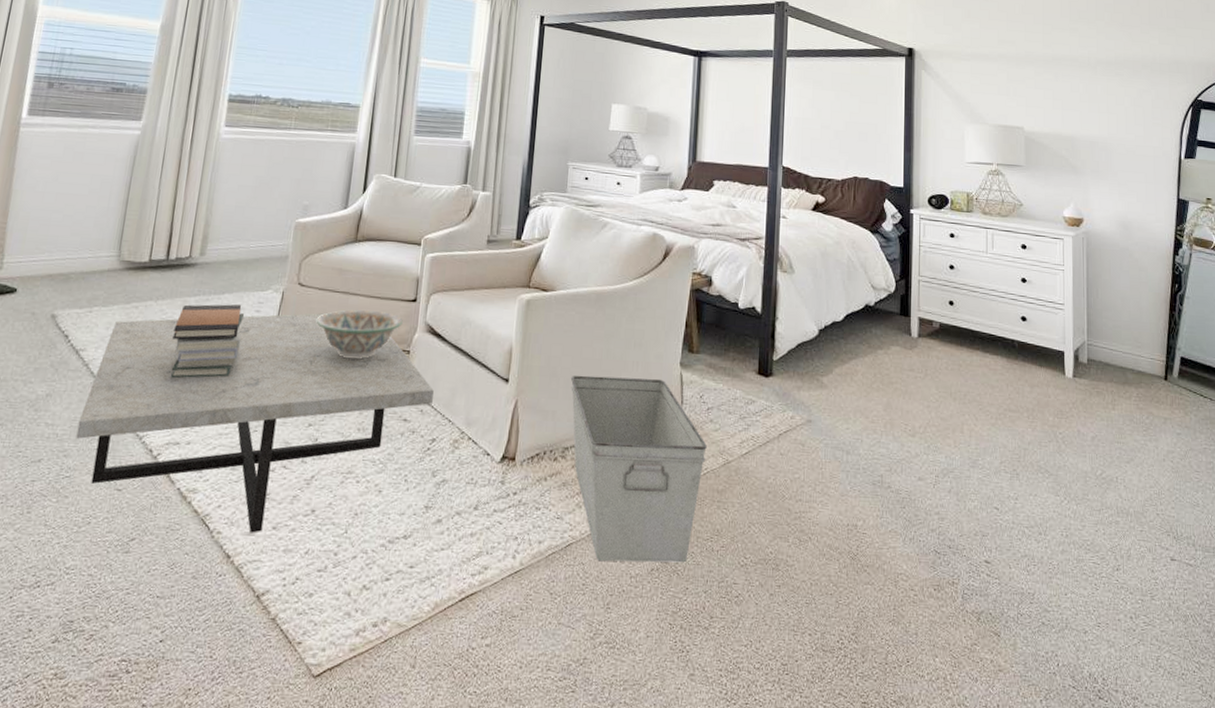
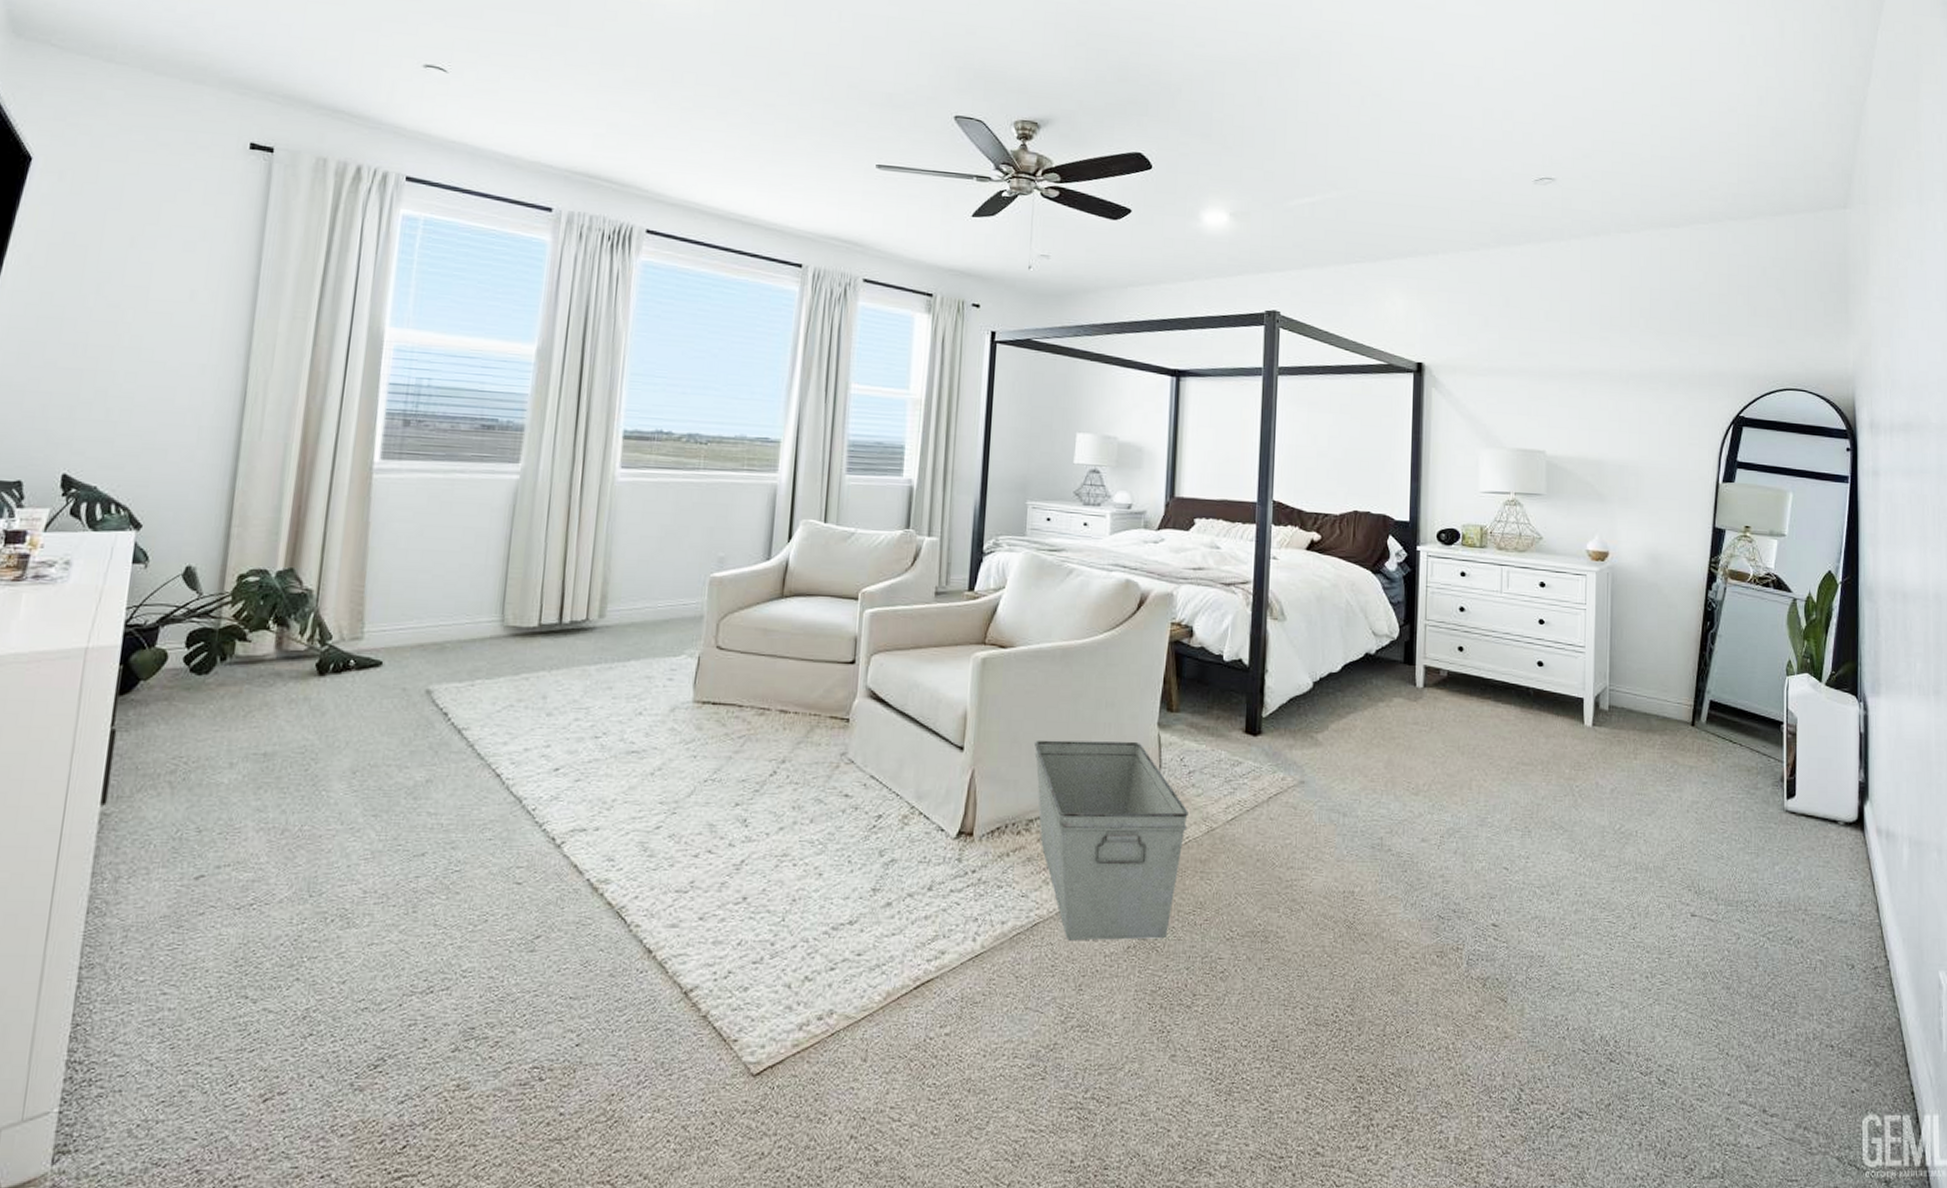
coffee table: present [76,313,434,533] -> none [464,679,878,925]
book stack: present [170,304,245,379] -> none [571,671,655,758]
decorative bowl: present [316,310,403,359] -> none [739,675,840,730]

